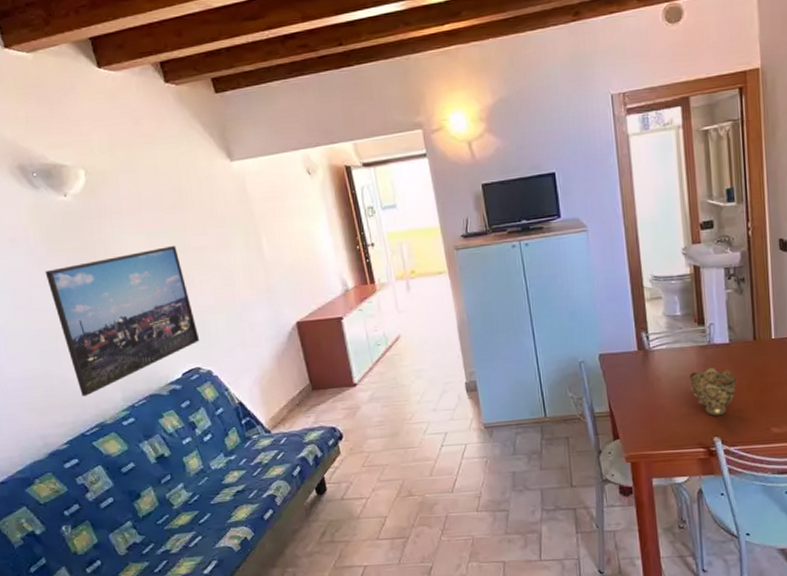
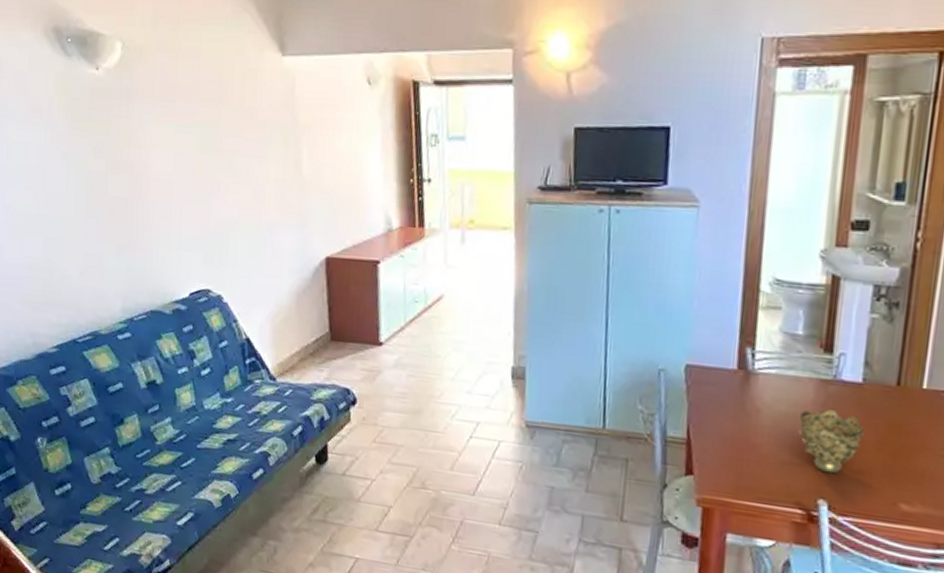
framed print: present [45,246,200,397] -> none [63,144,215,299]

